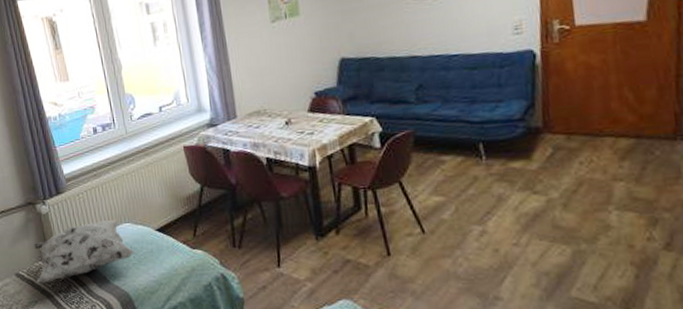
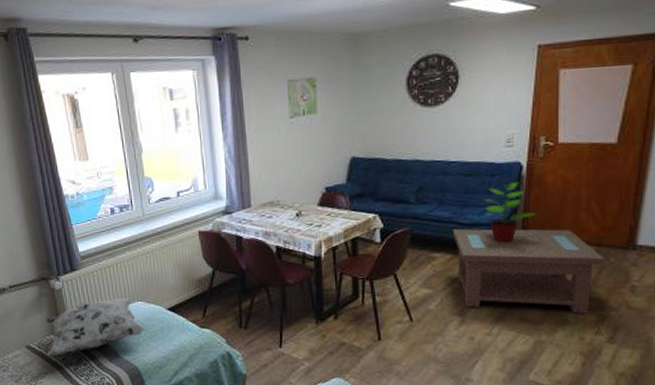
coffee table: none [462,121,649,217] -> present [453,228,606,314]
potted plant: none [494,72,559,141] -> present [483,181,537,243]

